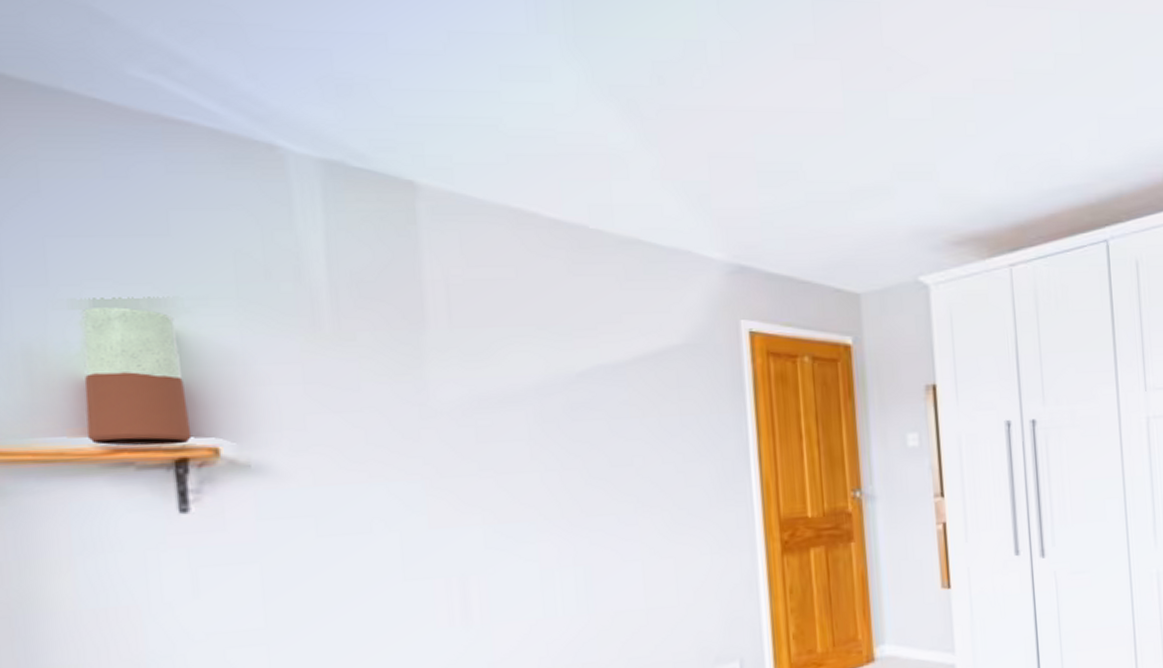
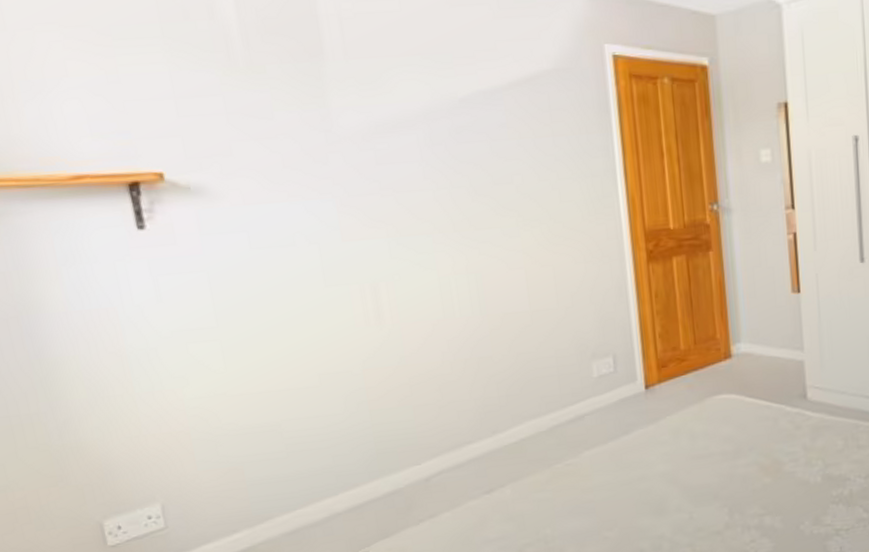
vase: present [81,307,192,446] -> none [37,48,140,172]

